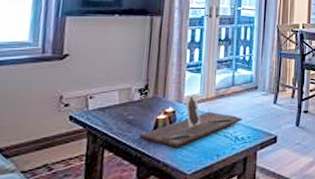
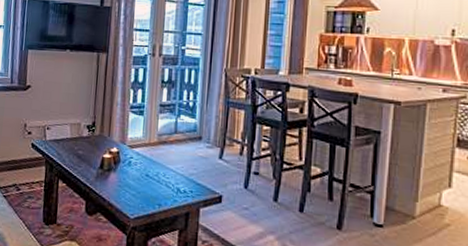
decorative tray: present [139,94,242,148] -> none [87,137,185,189]

